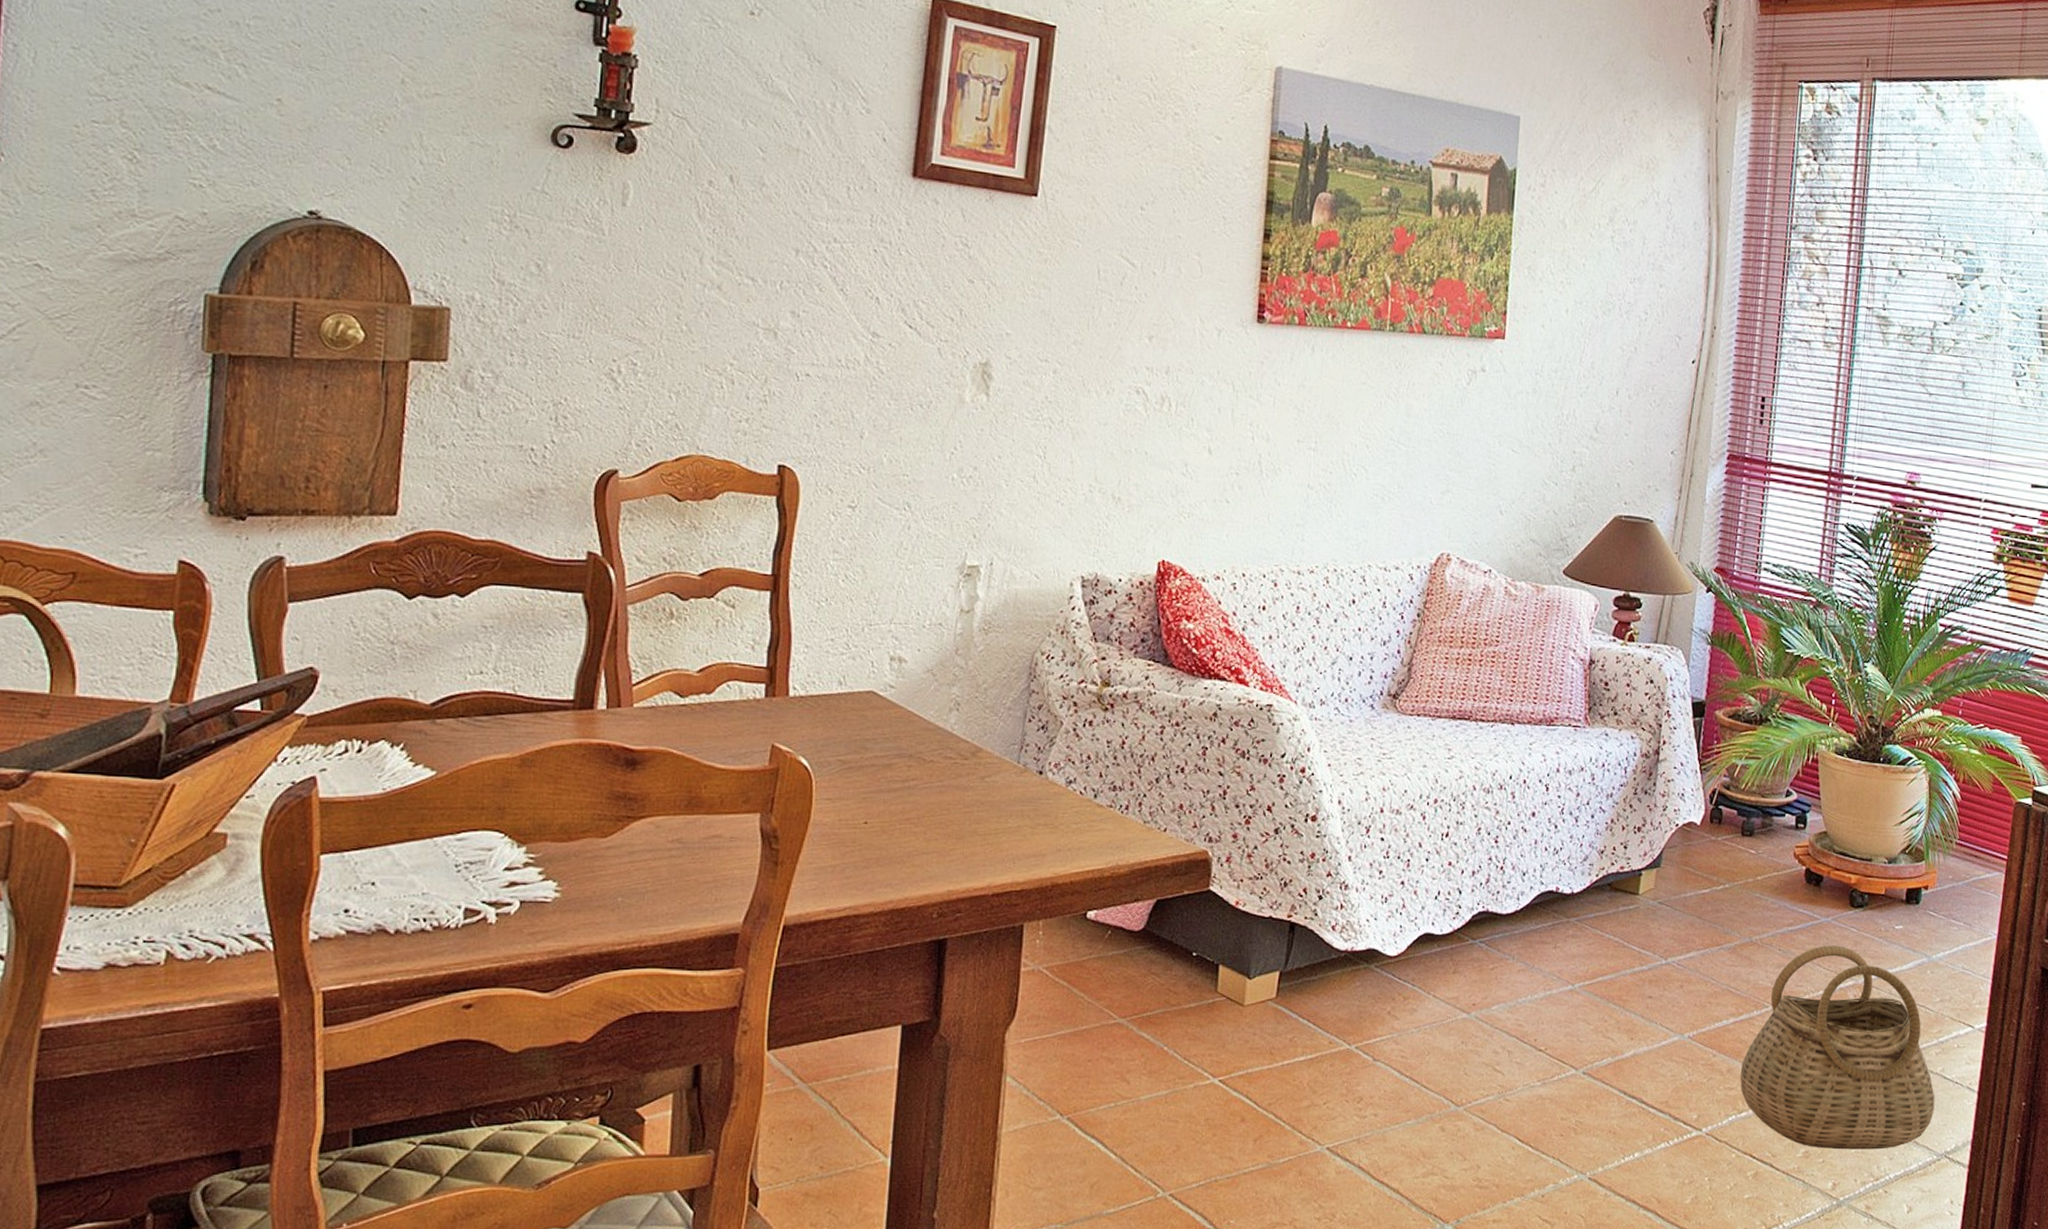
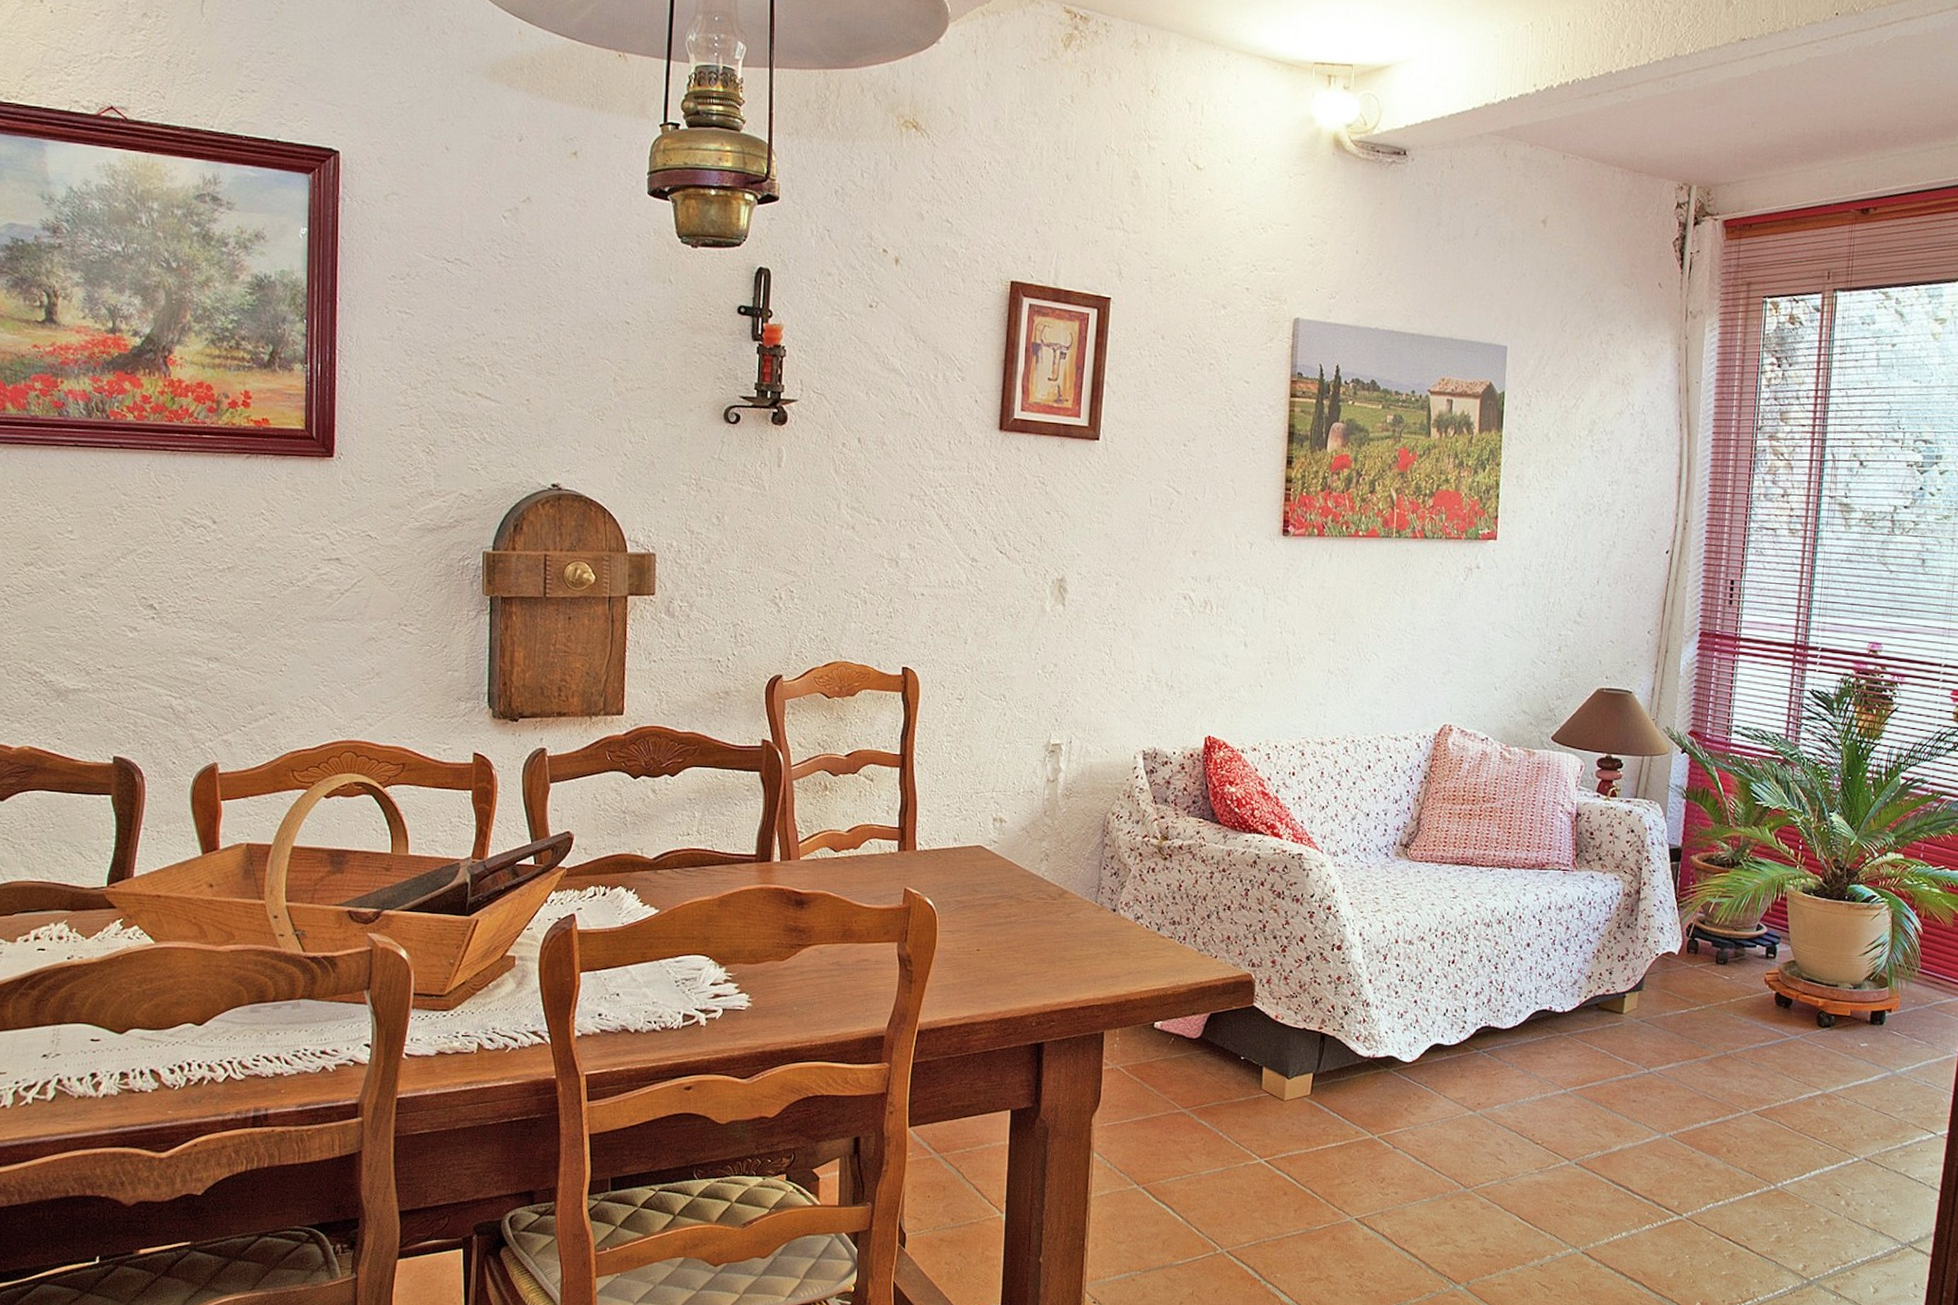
basket: present [1739,945,1935,1150] -> none [1716,1059,1900,1238]

